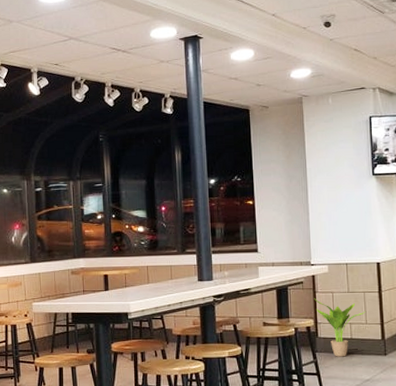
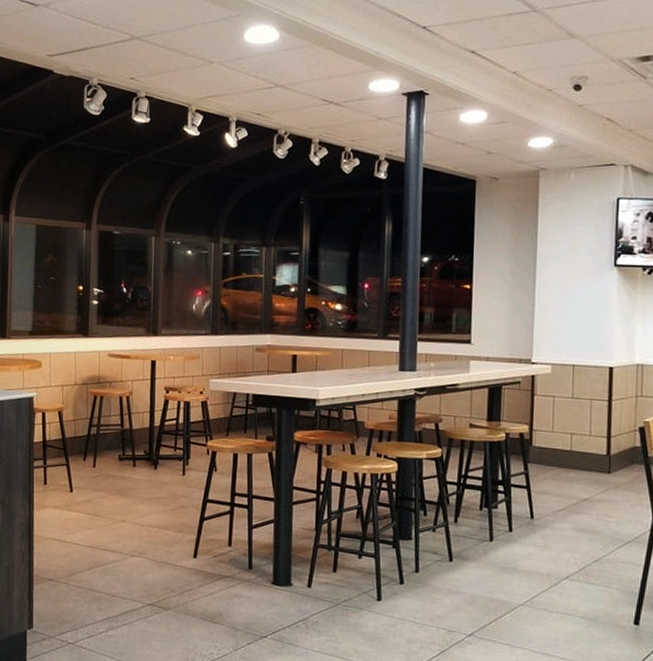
potted plant: present [314,298,366,357] -> none [531,401,591,471]

